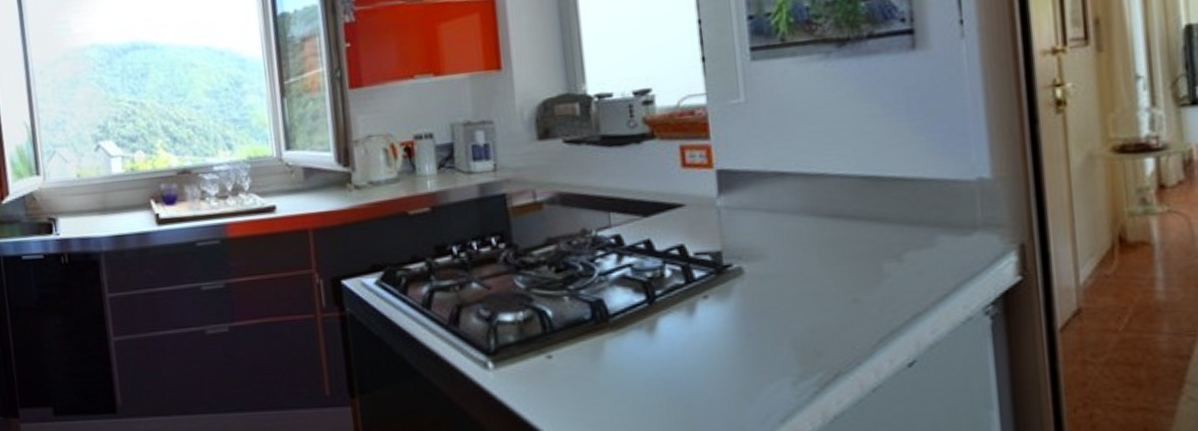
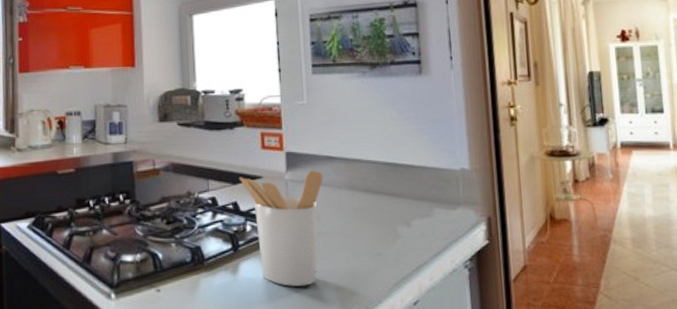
utensil holder: none [651,192,772,347] -> present [239,170,323,286]

